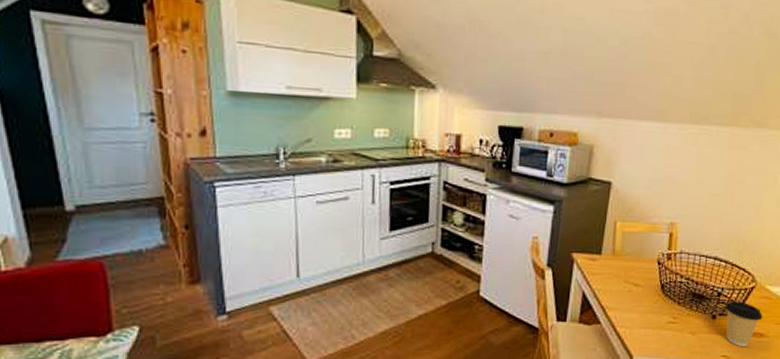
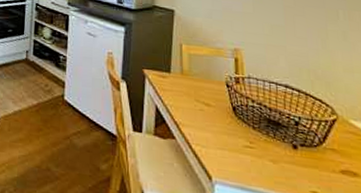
coffee cup: present [725,301,763,347] -> none [306,132,353,186]

